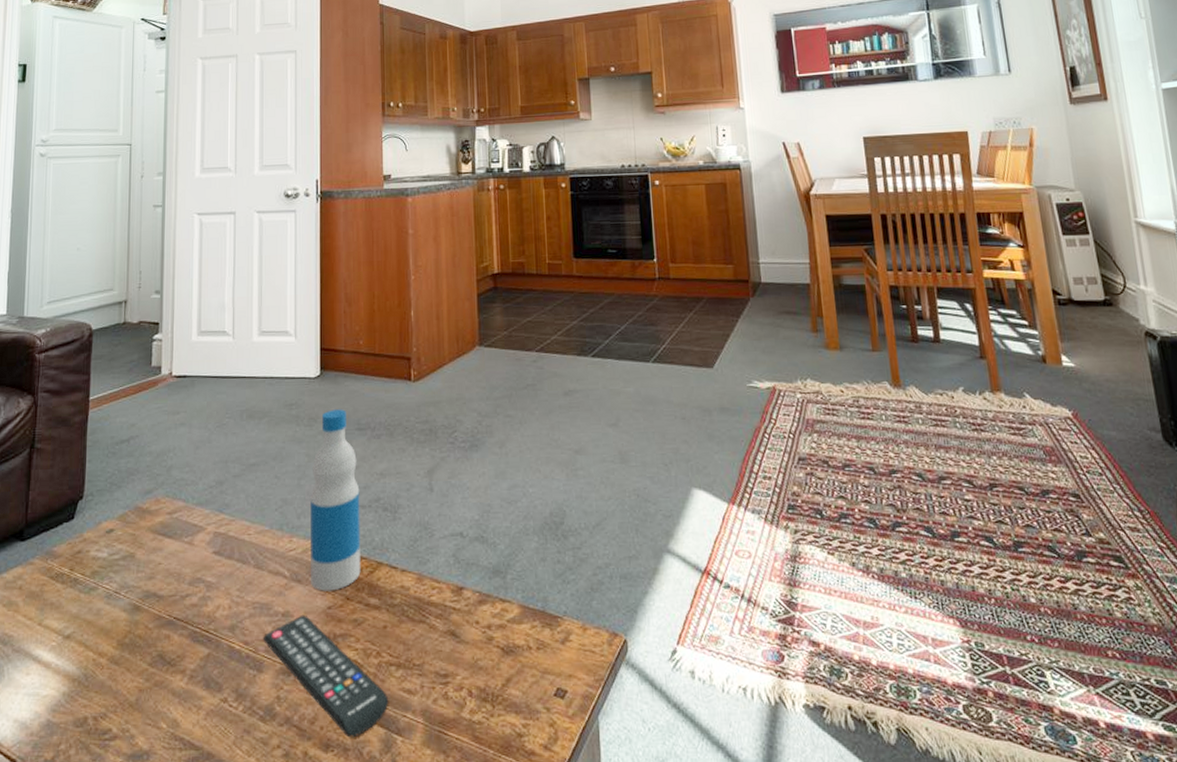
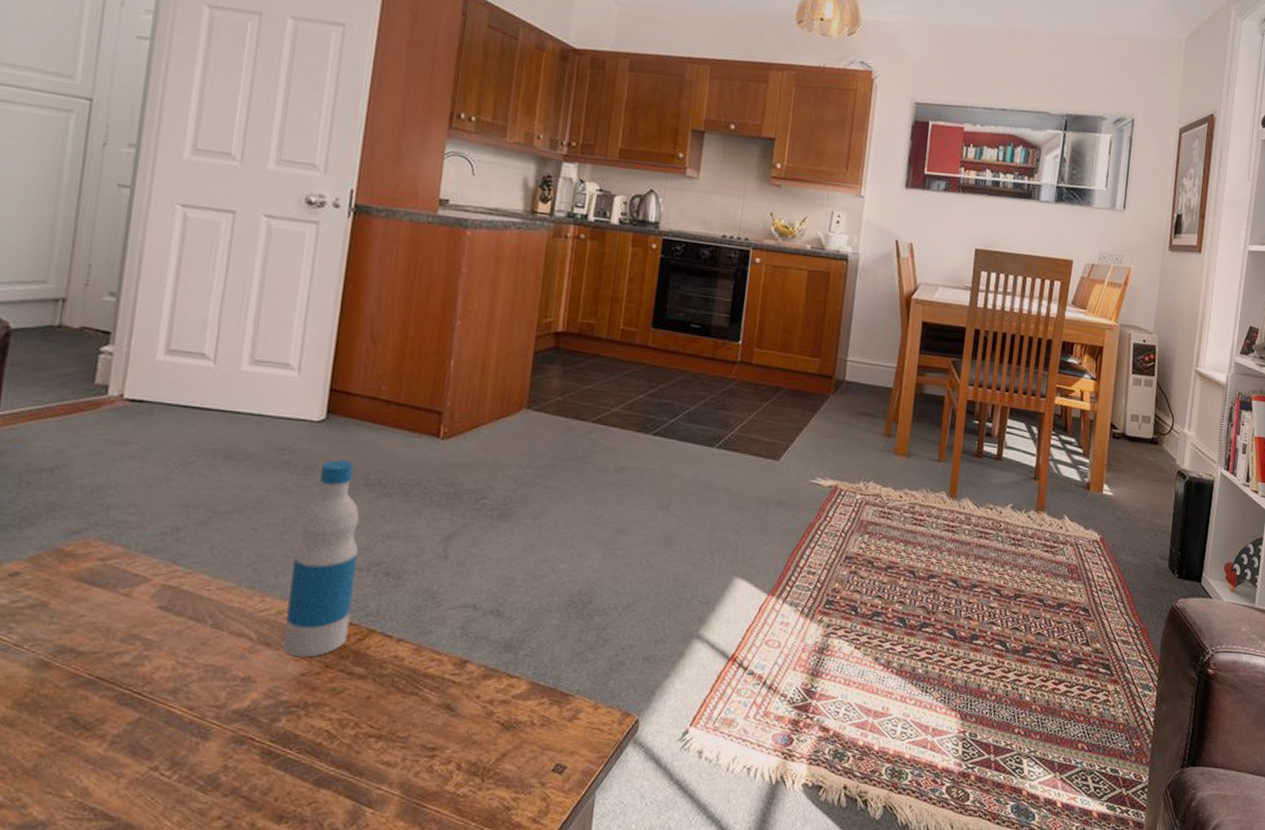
remote control: present [262,614,389,738] -> none [212,680,363,810]

